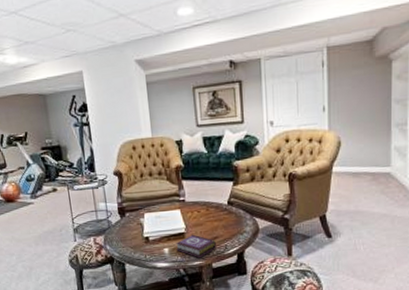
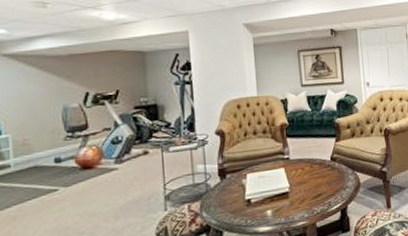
book: present [176,234,216,258] -> none [279,193,320,218]

